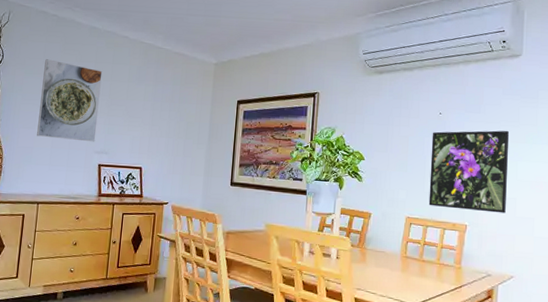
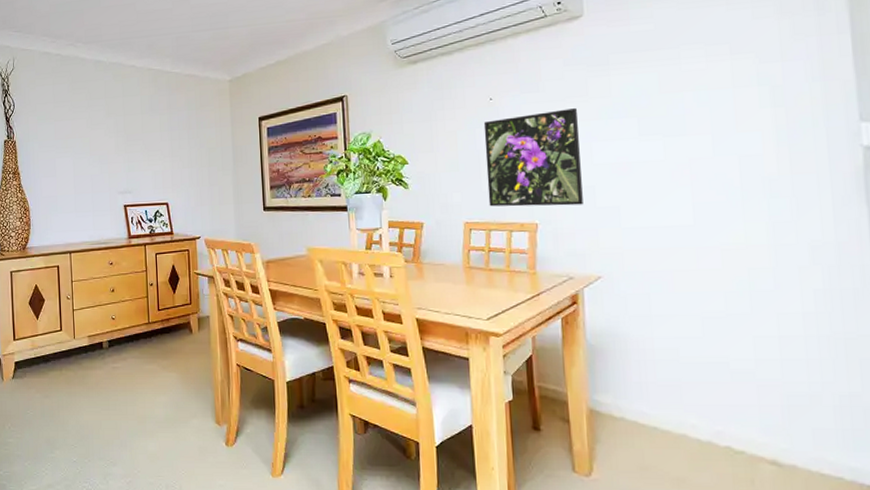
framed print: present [37,59,103,142] -> none [55,102,117,184]

